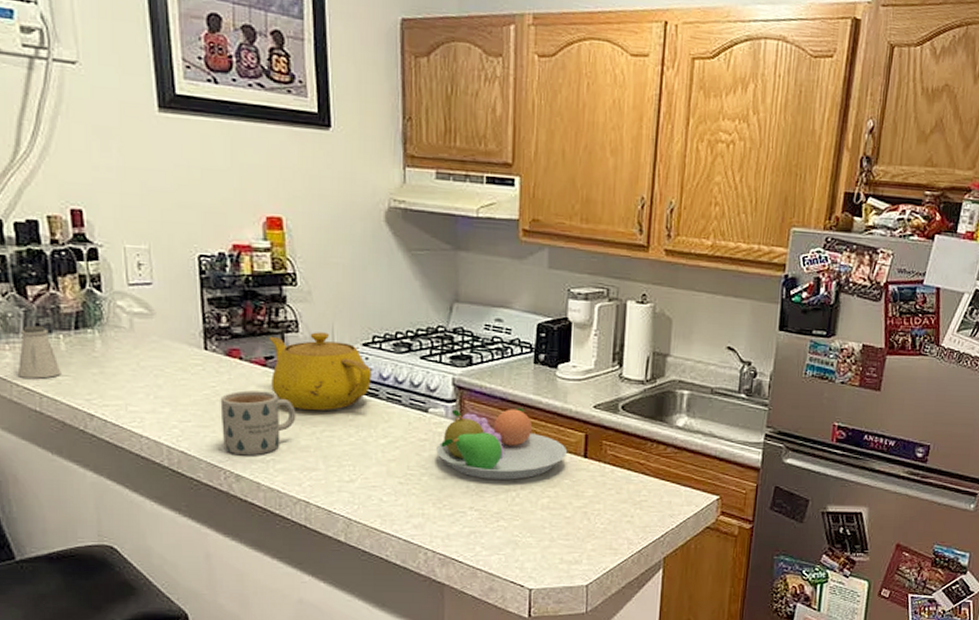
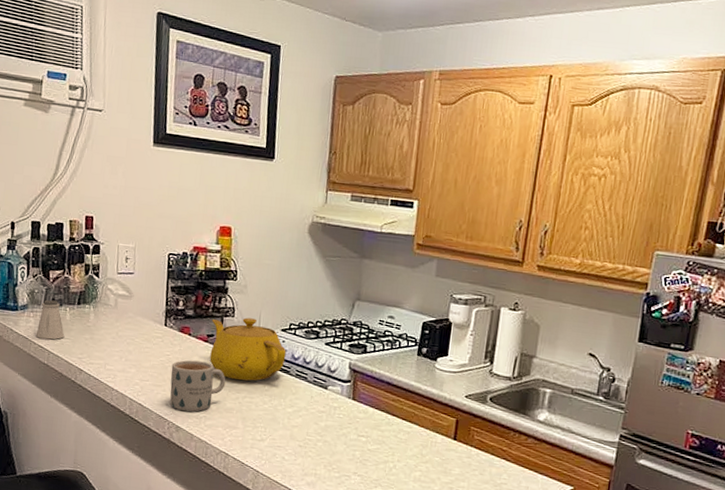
fruit bowl: present [436,408,568,480] -> none [331,388,440,453]

